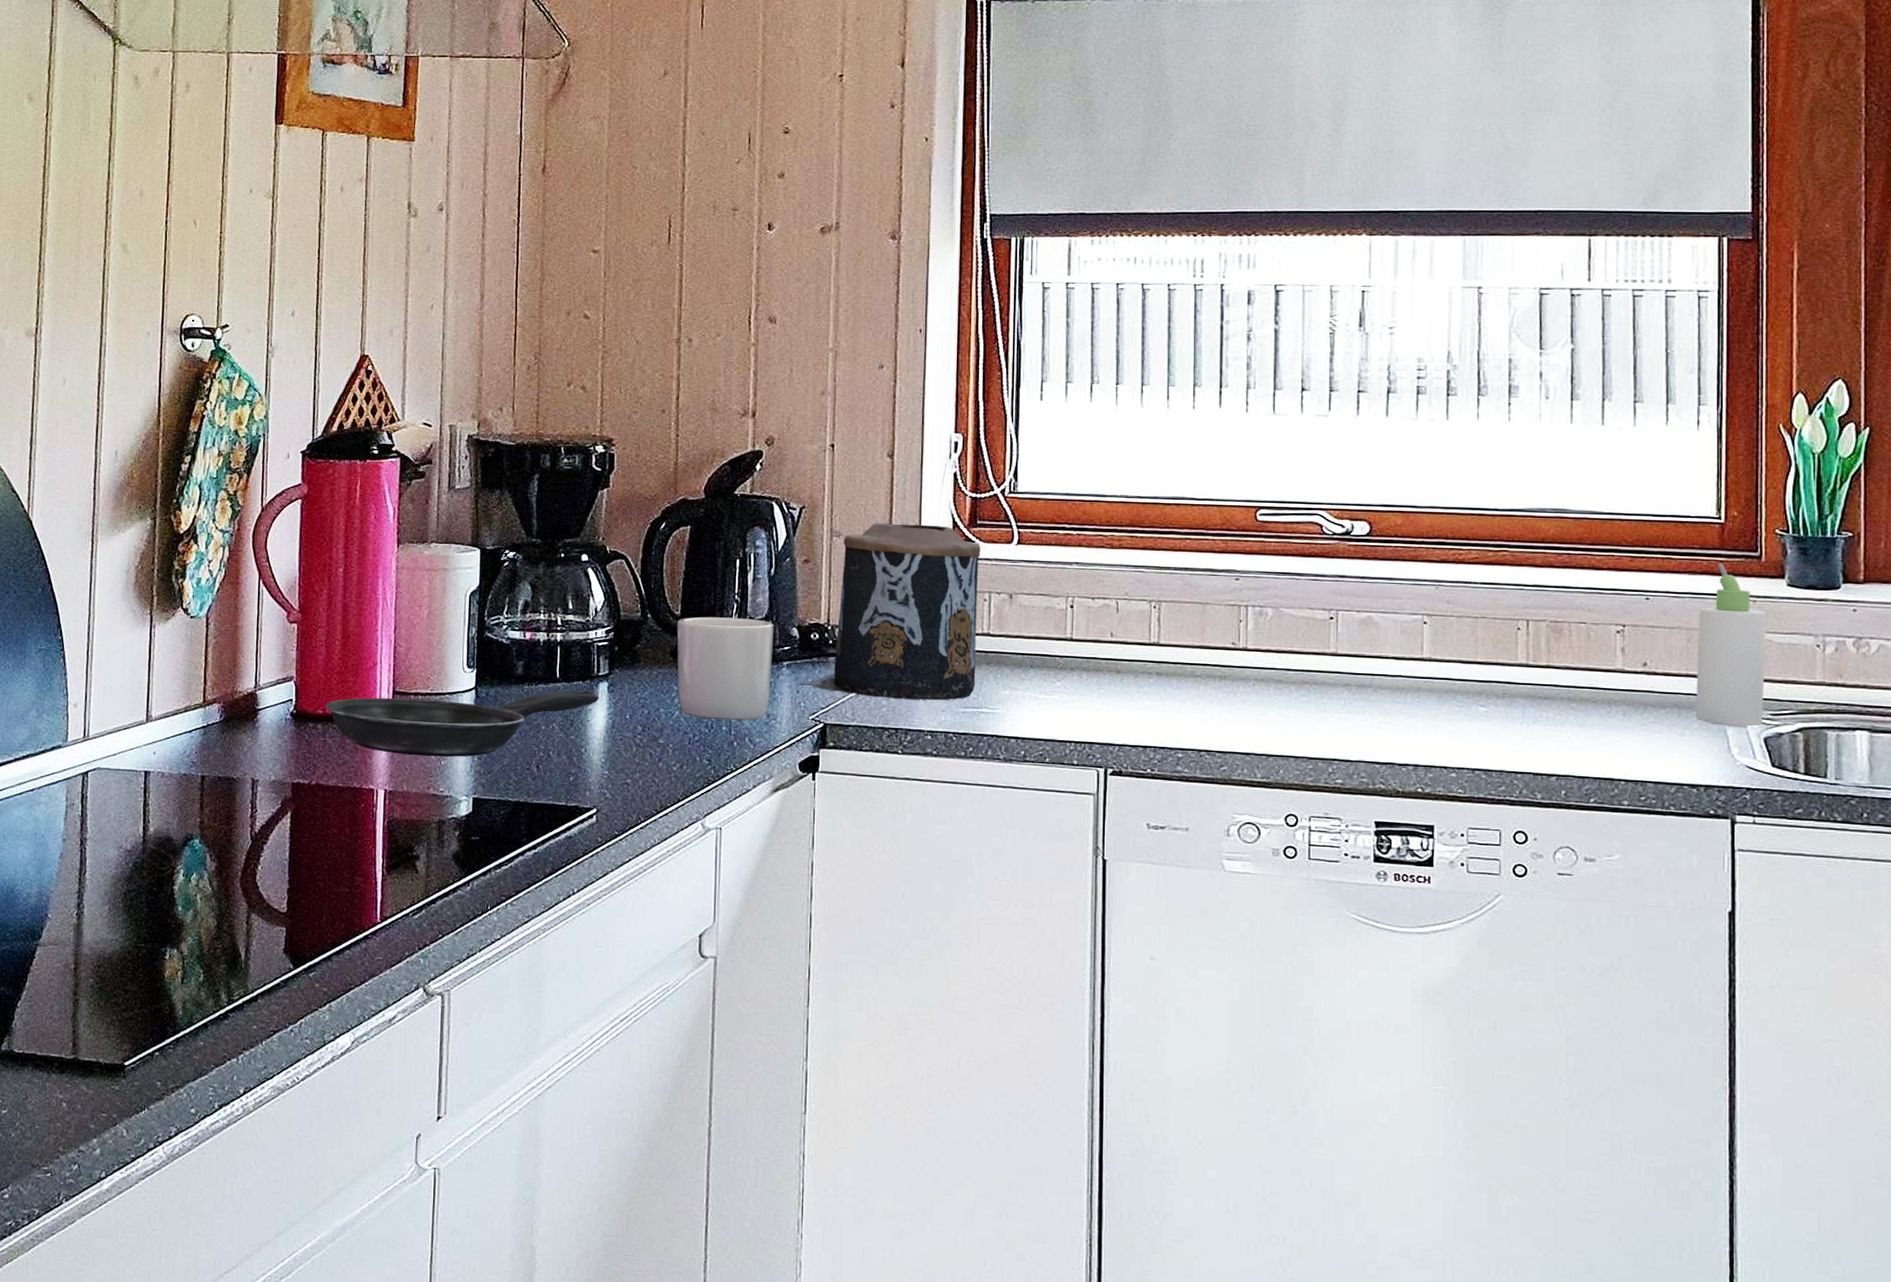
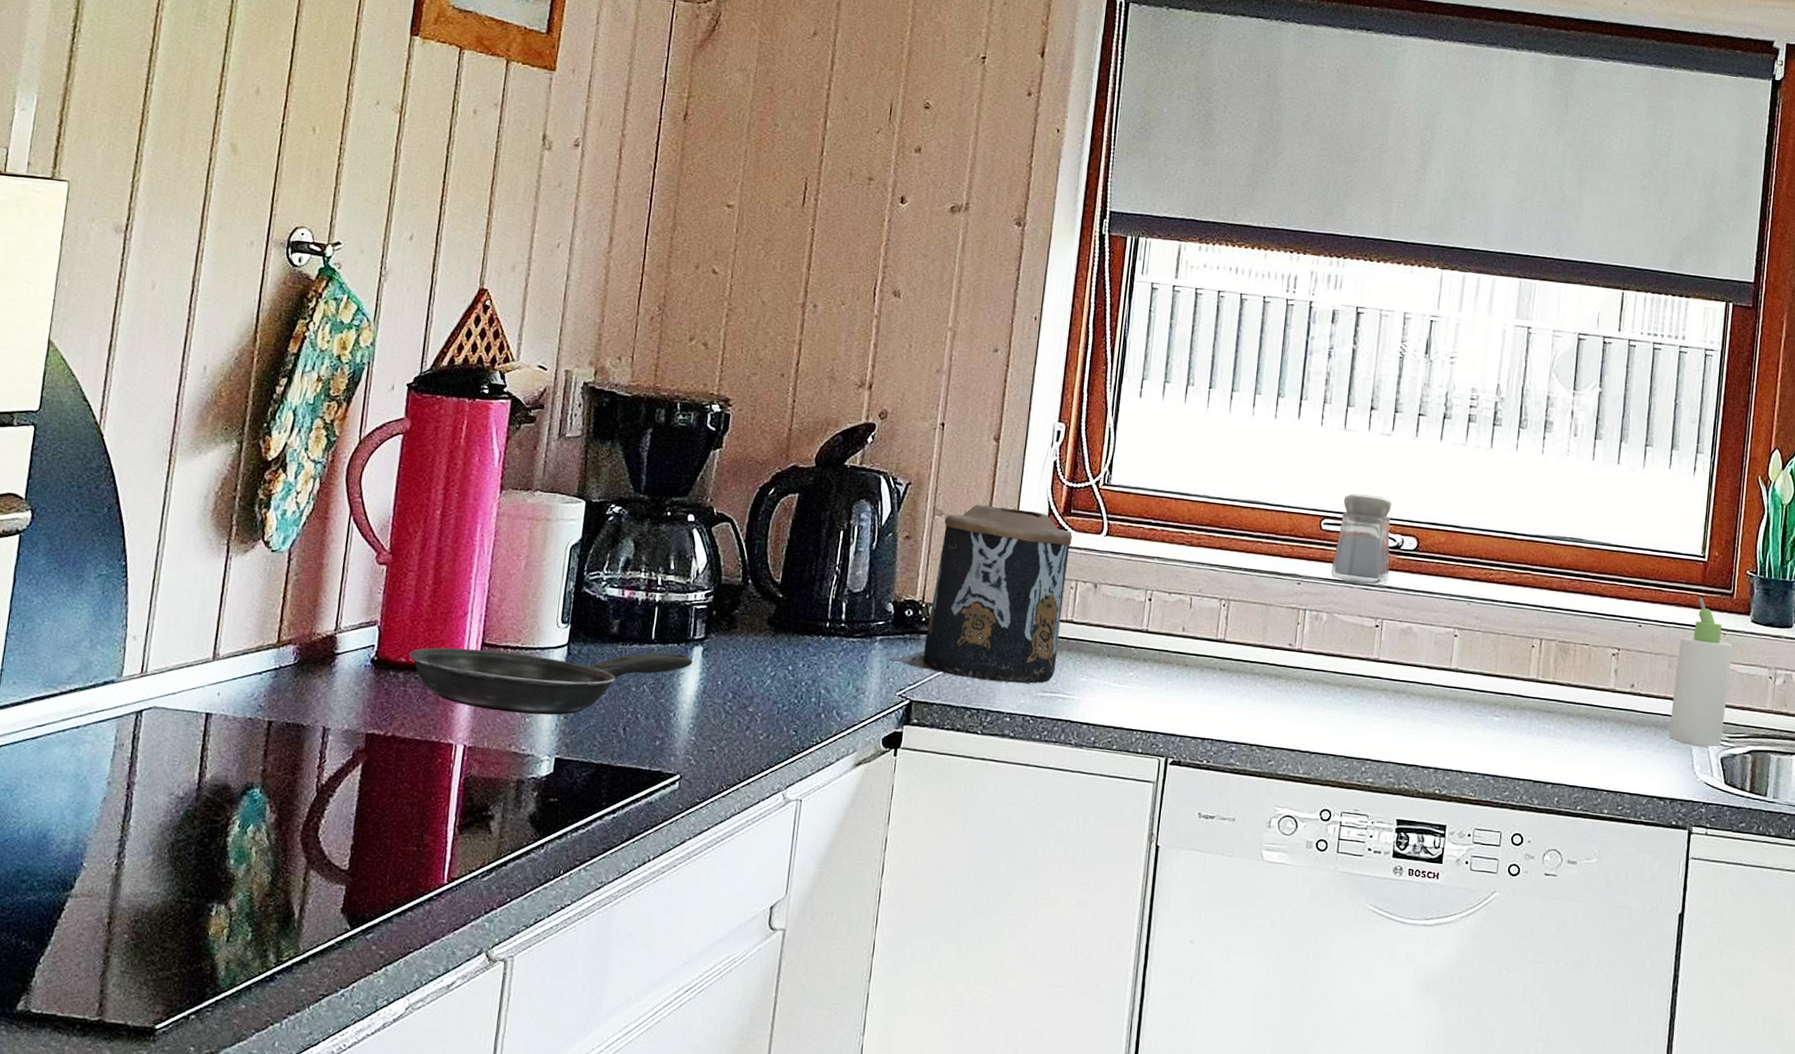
mug: present [677,616,774,721] -> none [771,585,871,693]
salt shaker: none [1272,480,1340,575] -> present [1330,493,1392,585]

